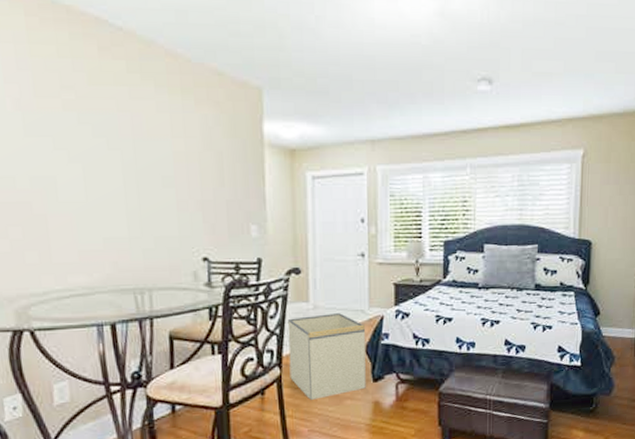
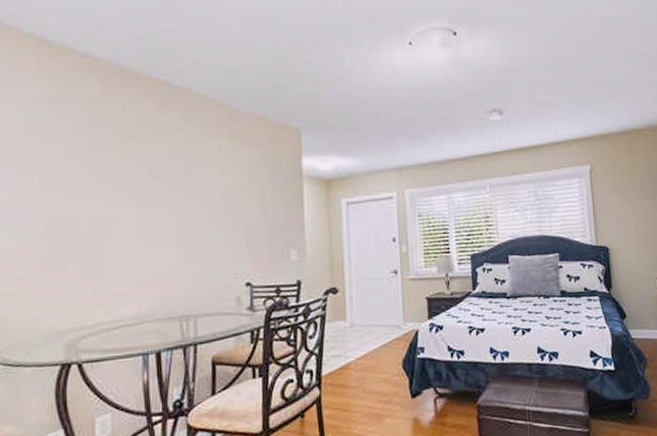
storage bin: present [287,313,366,400] -> none [326,329,405,420]

